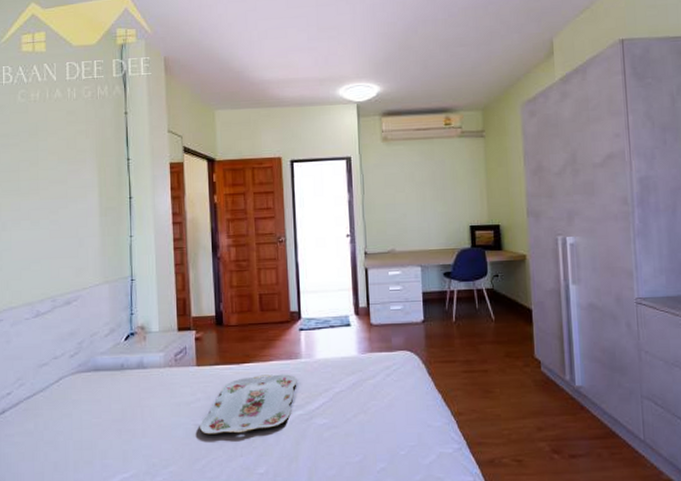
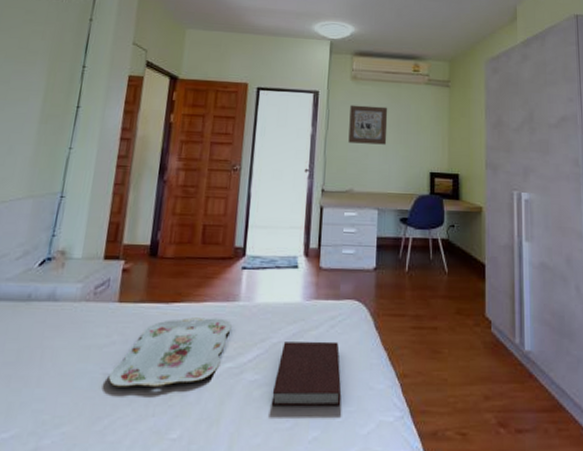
notebook: none [340,388,403,443] -> present [271,341,342,406]
wall art: none [384,165,424,205] -> present [348,105,388,145]

